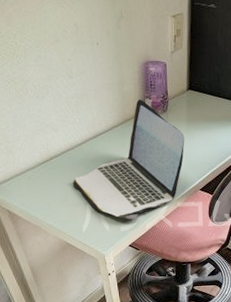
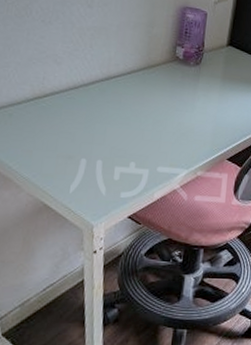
laptop: present [72,99,185,219] -> none [67,45,217,184]

